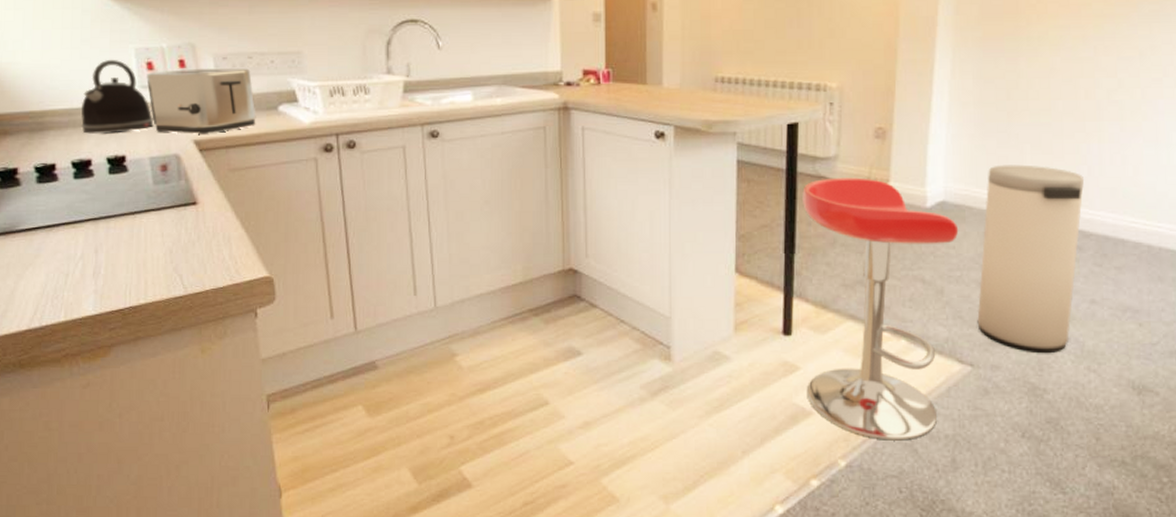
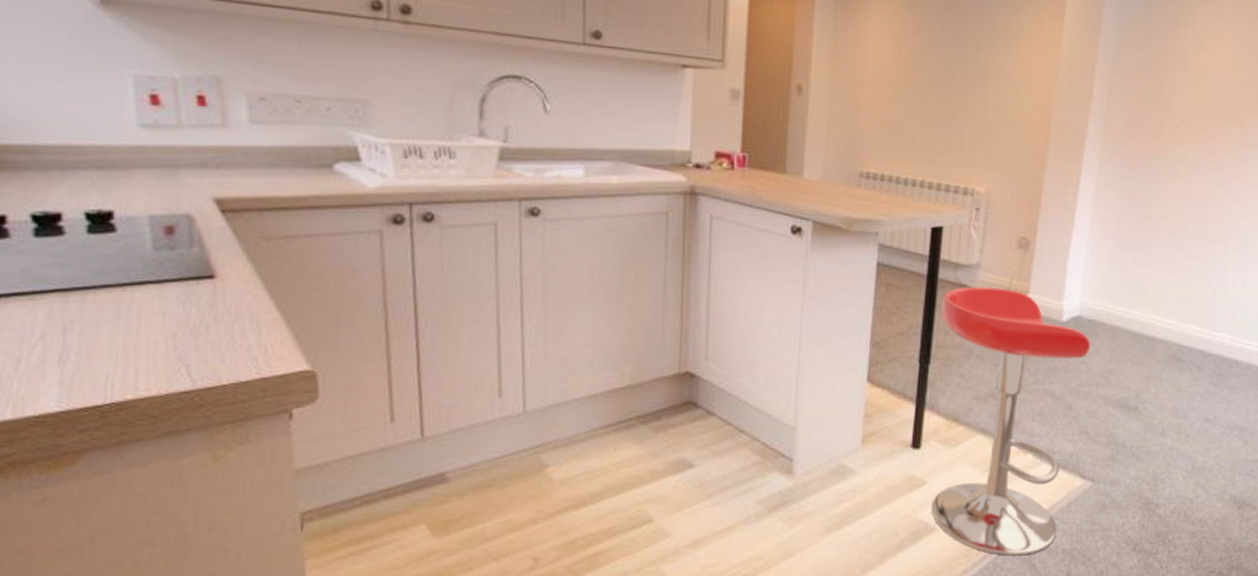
kettle: present [80,60,154,134] -> none [46,86,158,182]
toaster: present [146,68,256,134] -> none [149,107,303,192]
pedal bin: present [977,164,1084,353] -> none [1101,282,1208,468]

